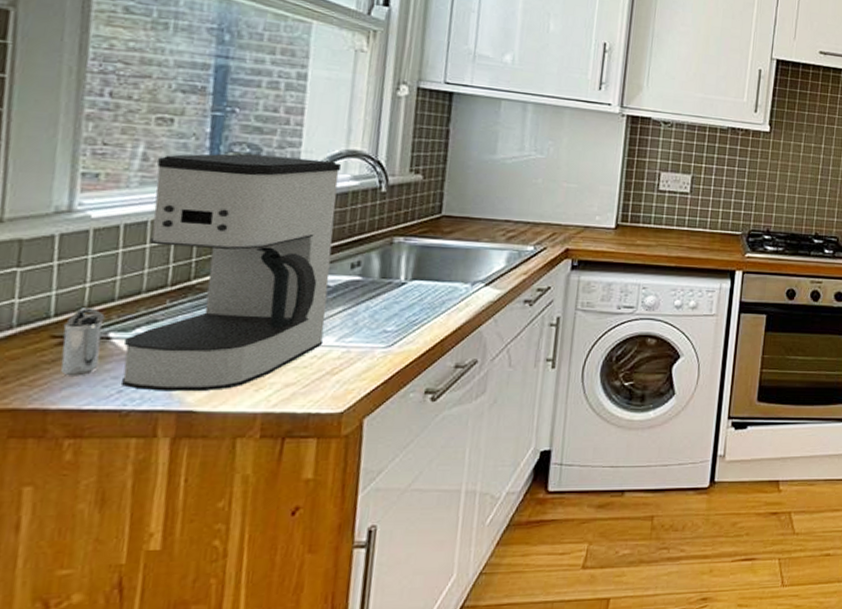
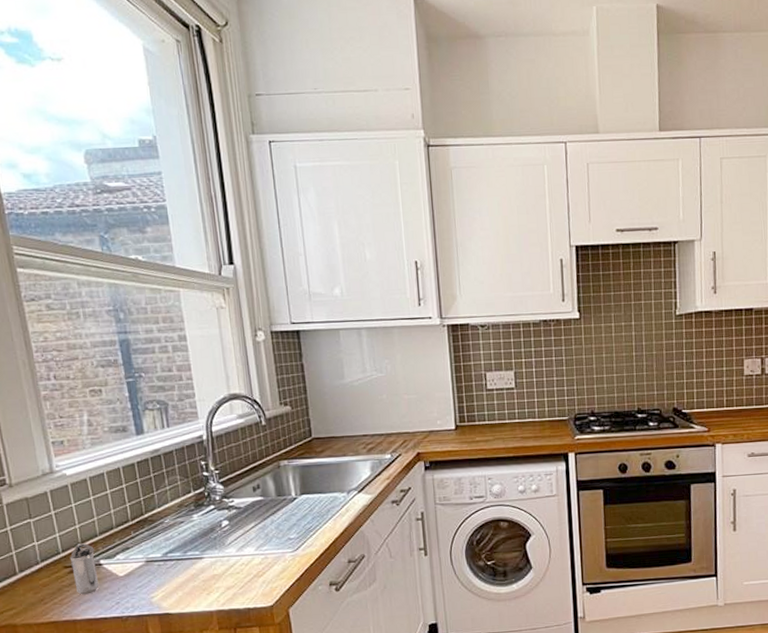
coffee maker: present [122,153,342,392] -> none [99,405,247,601]

